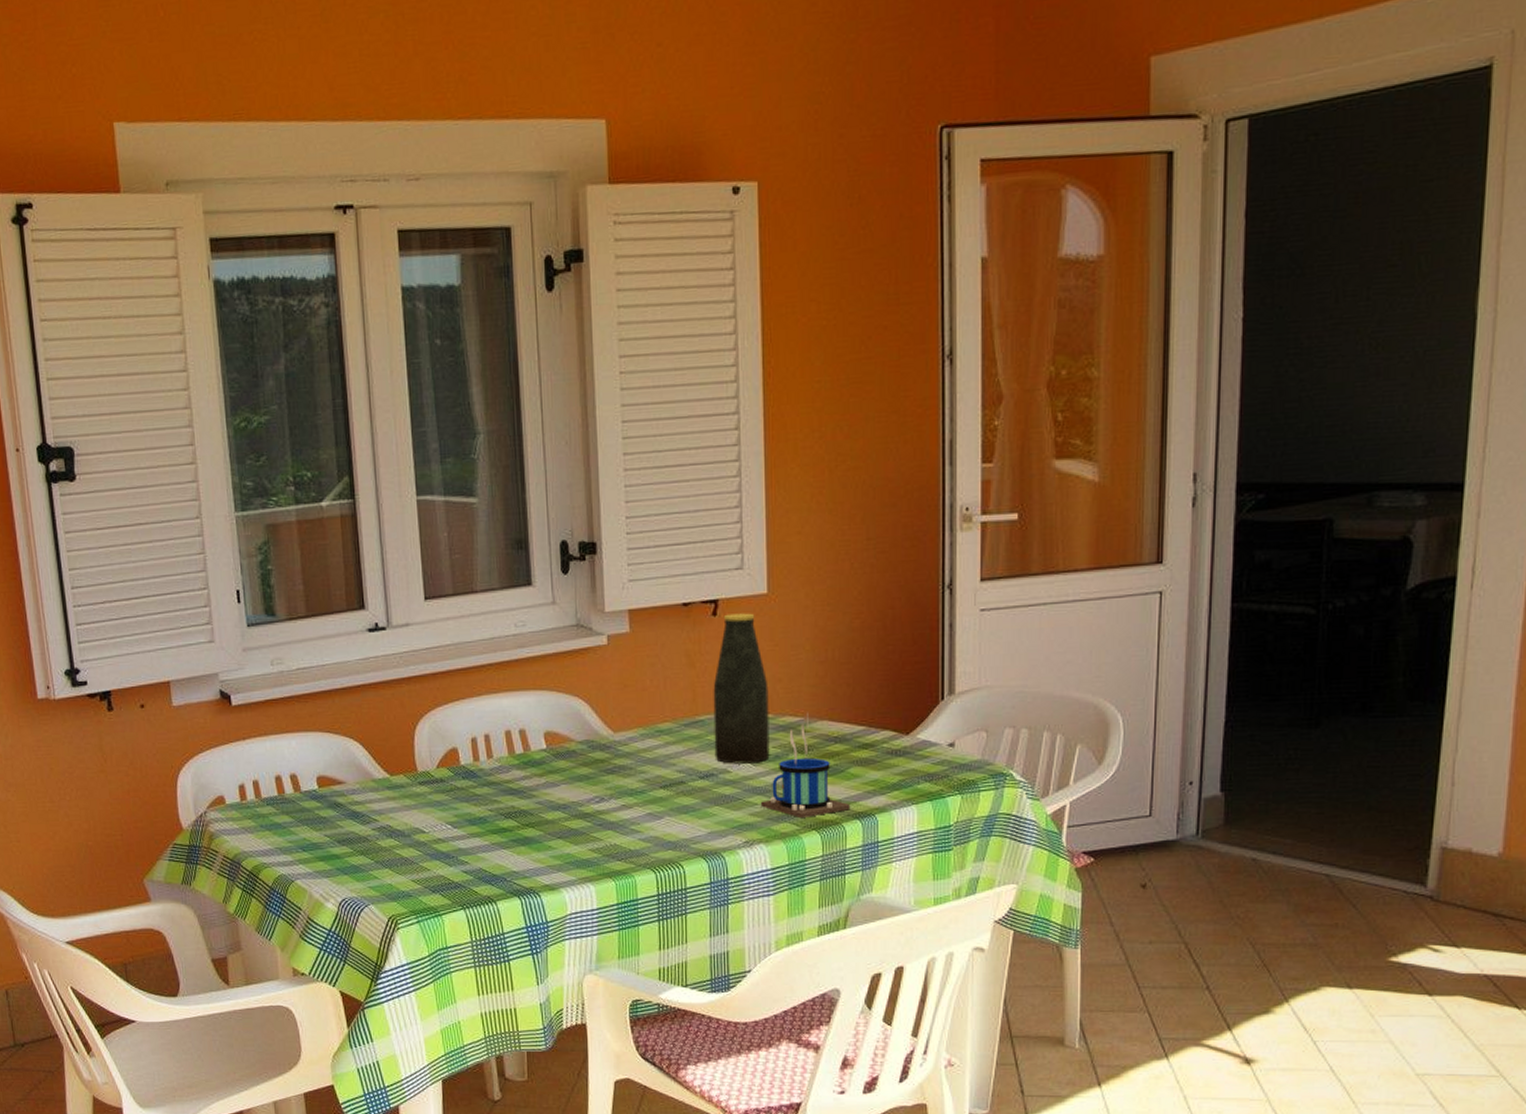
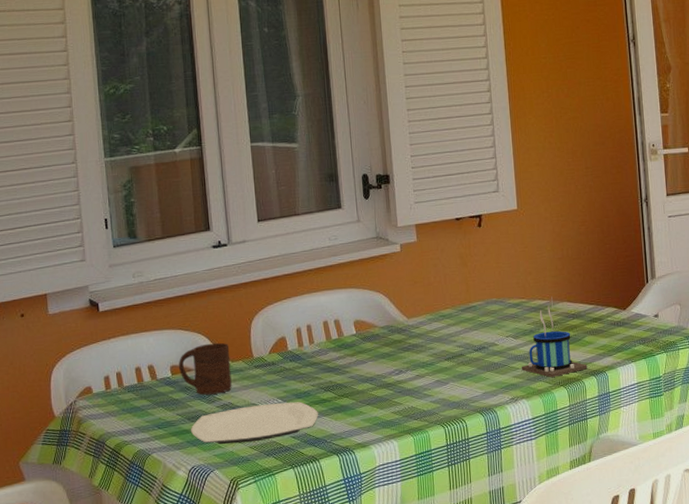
cup: none [327,751,391,814] -> present [179,342,232,395]
plate: none [341,829,496,875] -> present [191,402,318,445]
bottle: present [713,613,770,764] -> none [481,224,526,339]

